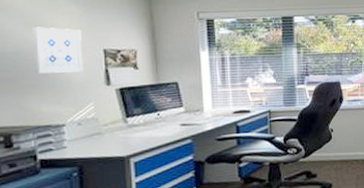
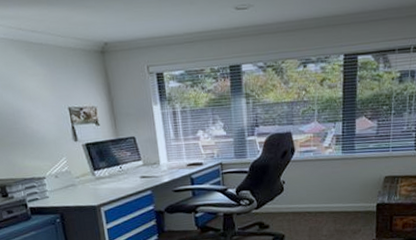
wall art: present [33,27,84,74] -> none [9,88,54,132]

